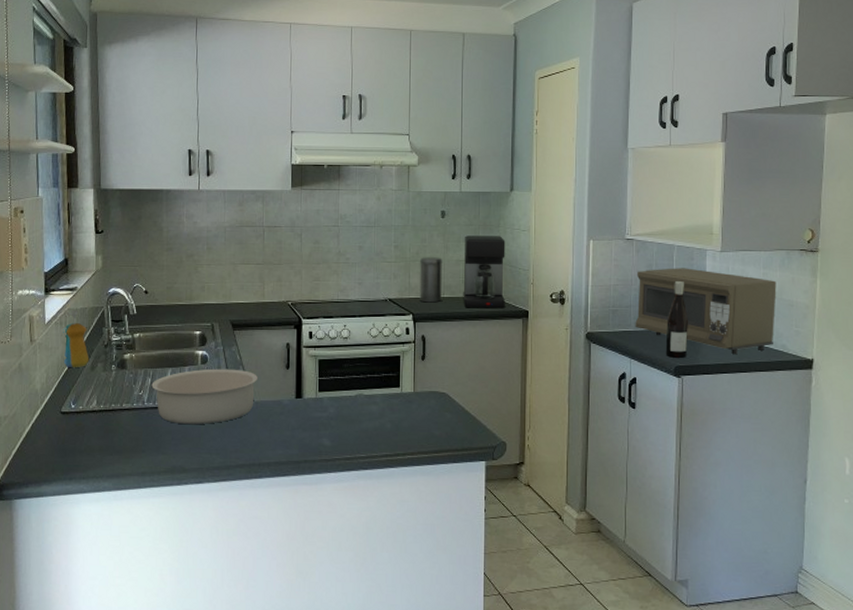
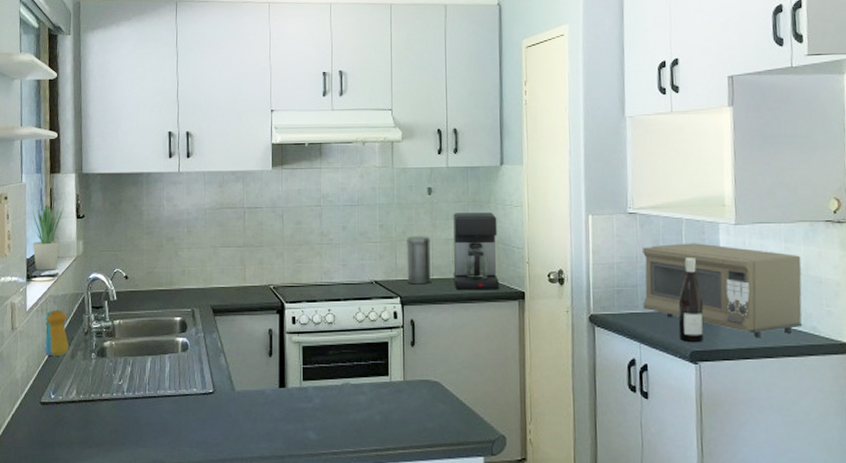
potted plant: none [49,214,81,284] -> present [32,200,63,270]
bowl: present [151,368,257,425] -> none [131,356,239,416]

